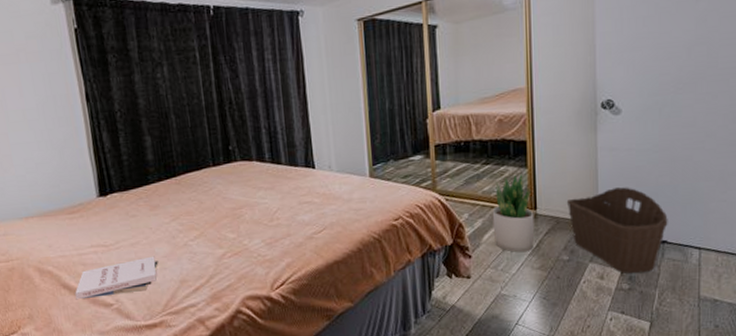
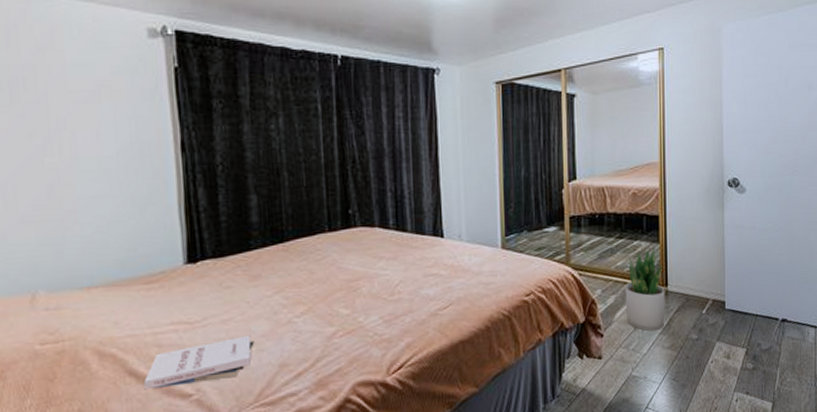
wicker basket: present [566,187,668,274] -> none [695,265,787,353]

